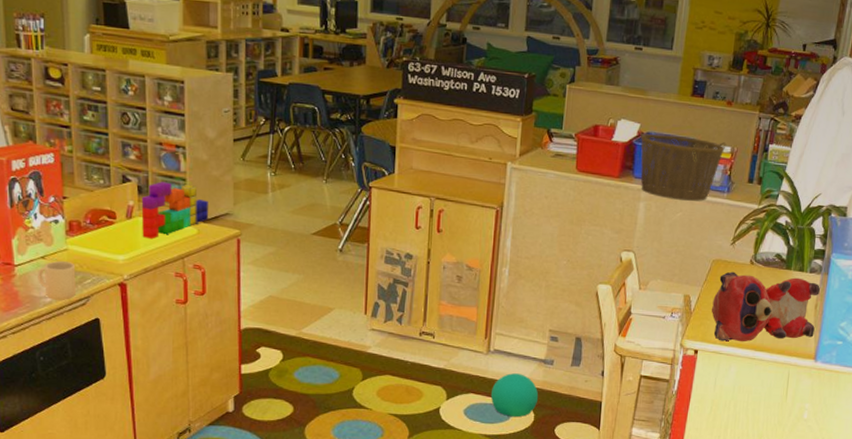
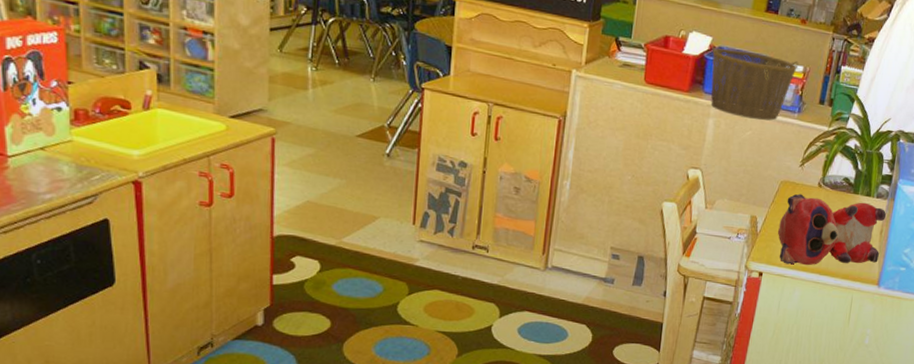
cup: present [38,261,76,301] -> none [35,153,82,199]
toy blocks: present [141,182,209,240] -> none [161,70,240,134]
ball: present [490,373,539,417] -> none [546,291,598,337]

